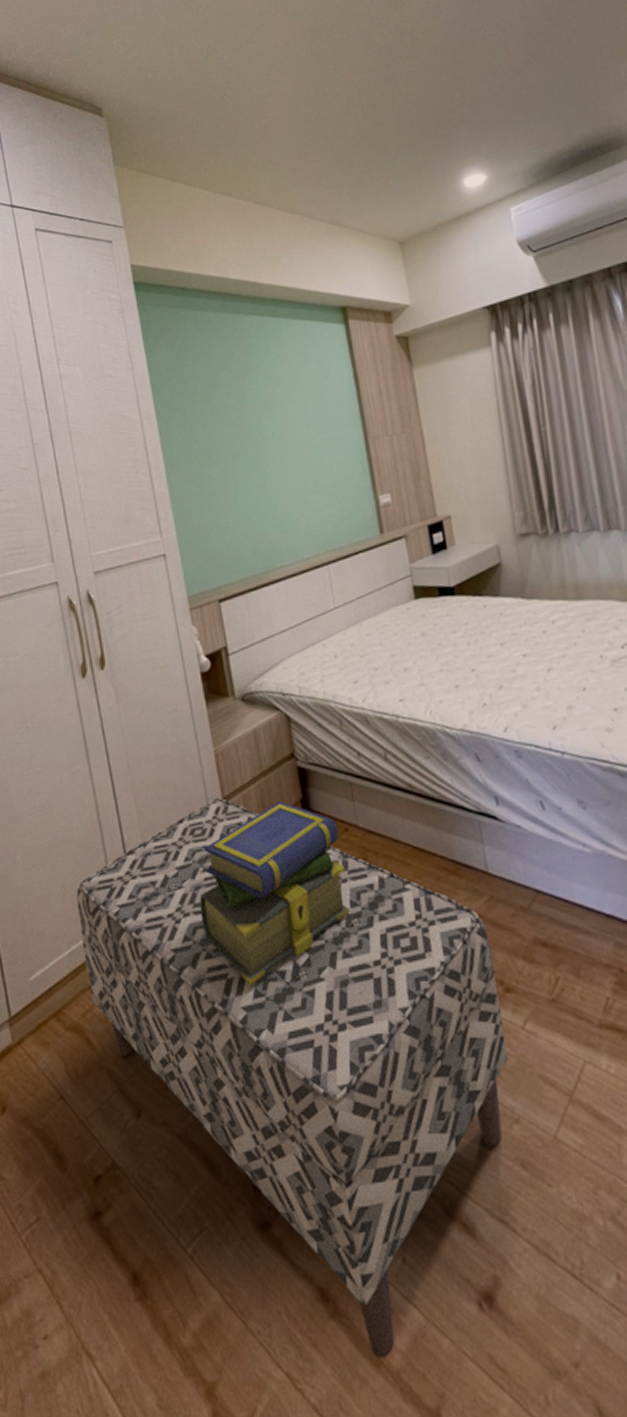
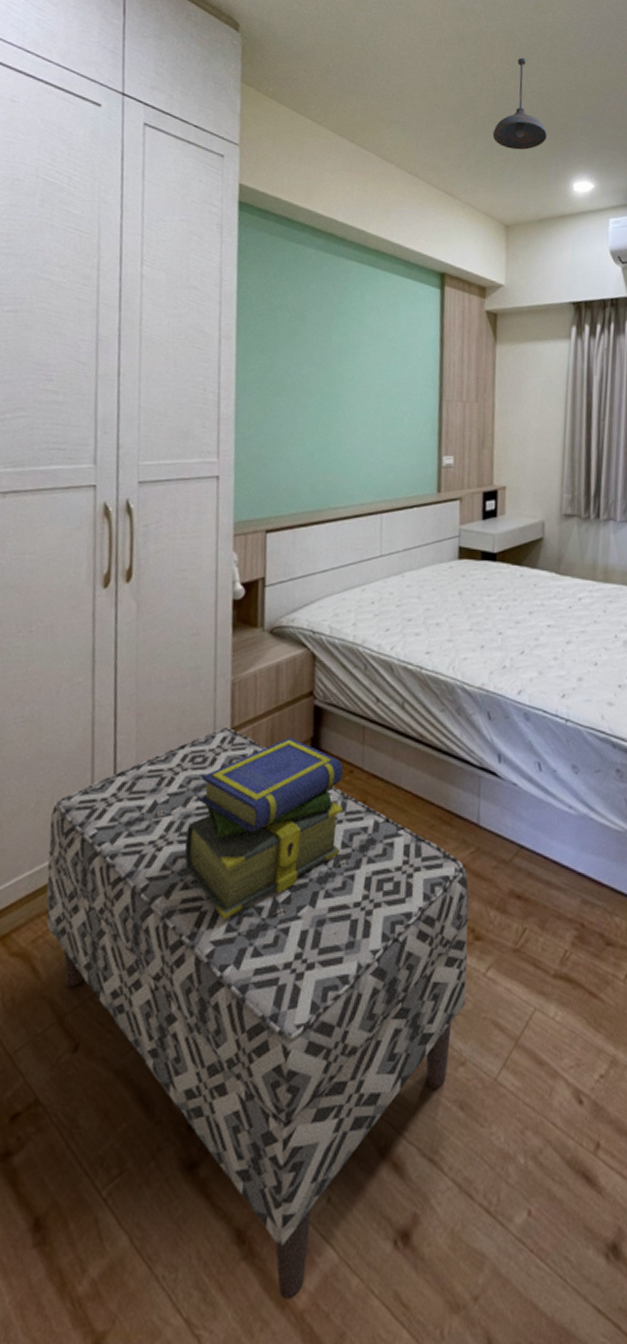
pendant light: none [368,61,427,161] -> present [492,57,548,150]

